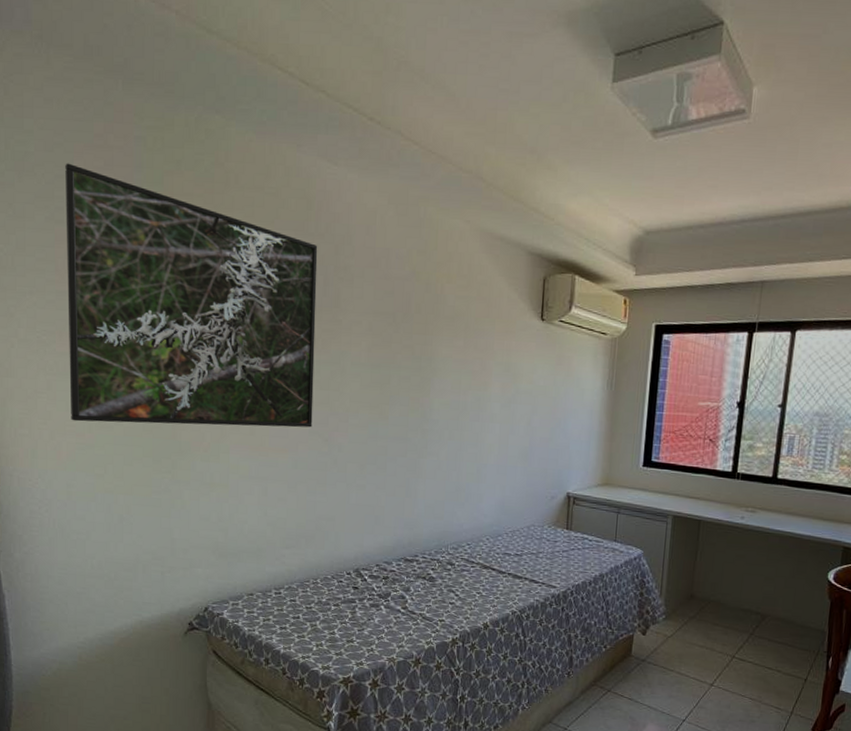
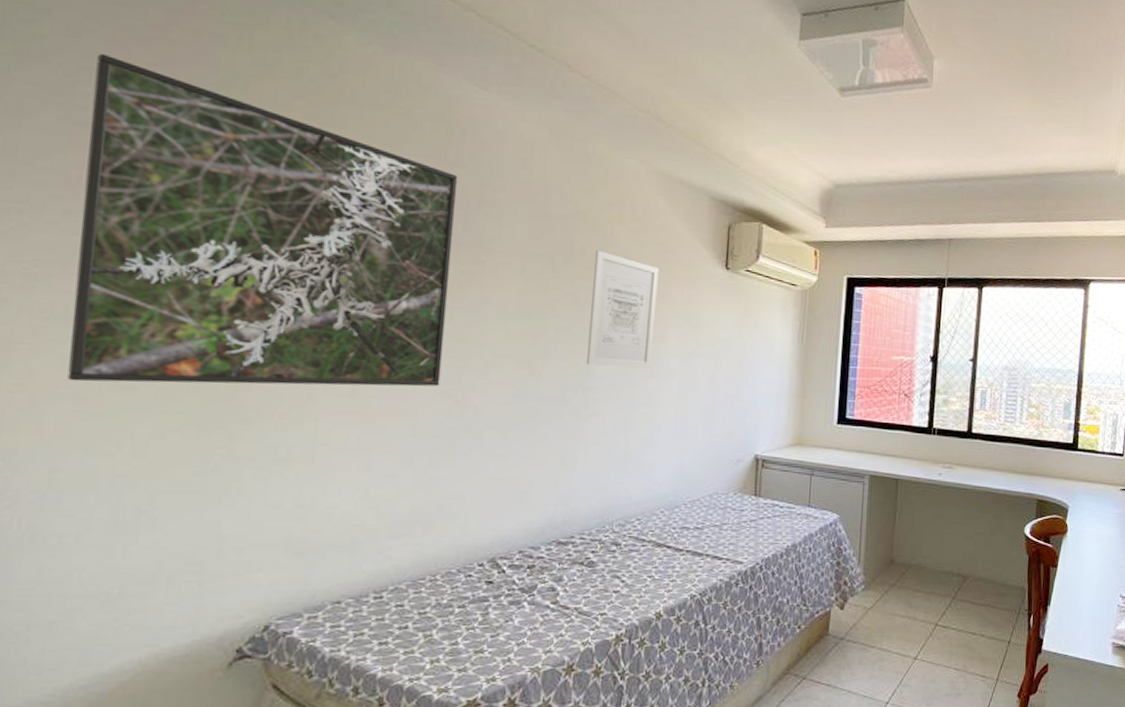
wall art: none [423,307,483,413] -> present [586,250,659,368]

